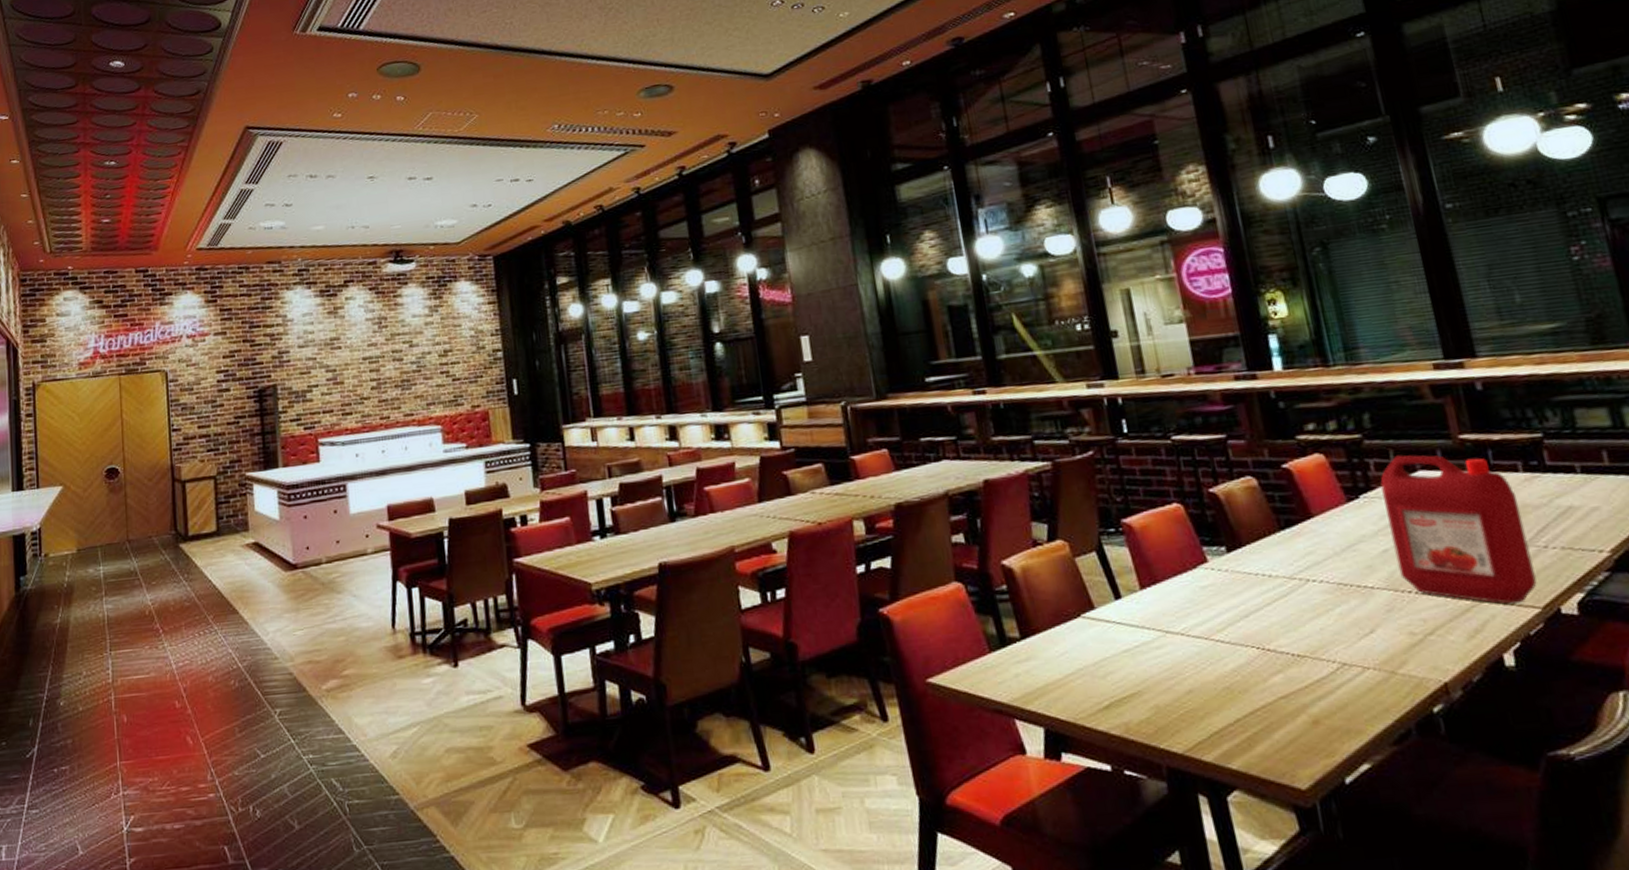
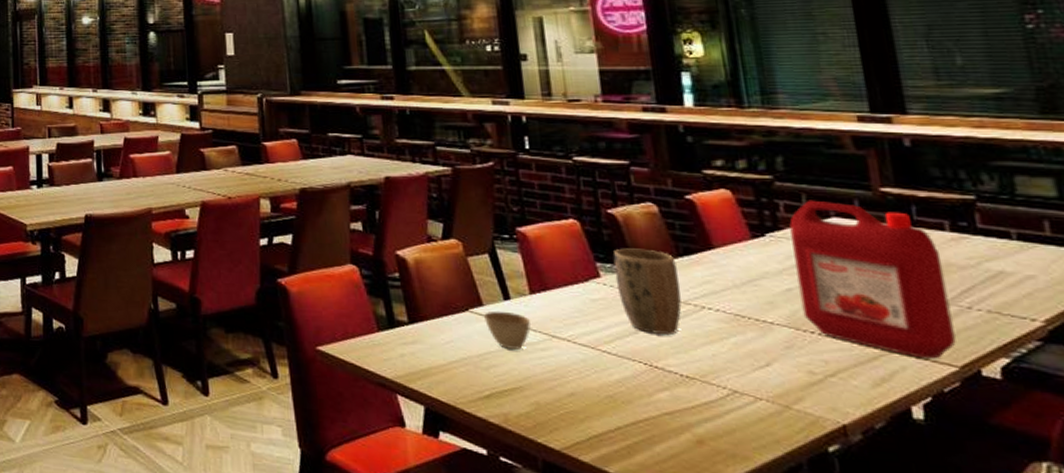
cup: none [1096,611,1145,652] -> present [484,310,532,349]
plant pot: none [1218,526,1288,615] -> present [613,248,682,336]

